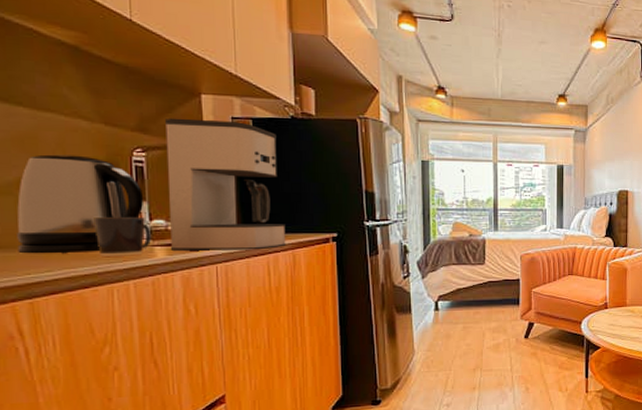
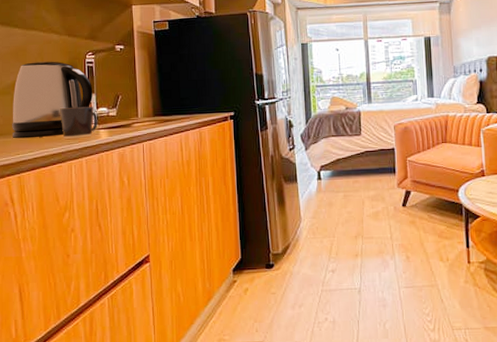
coffee maker: present [165,118,286,250] -> none [108,24,194,132]

